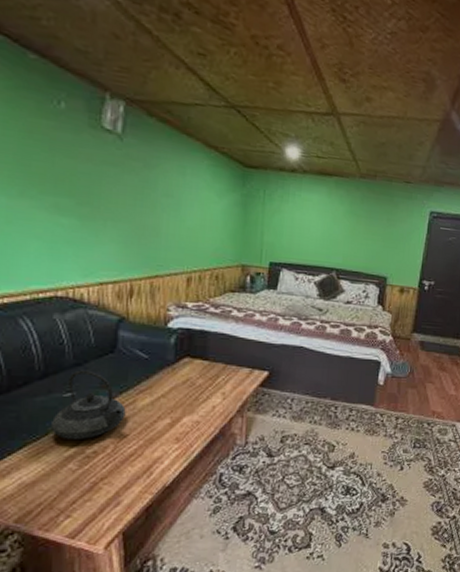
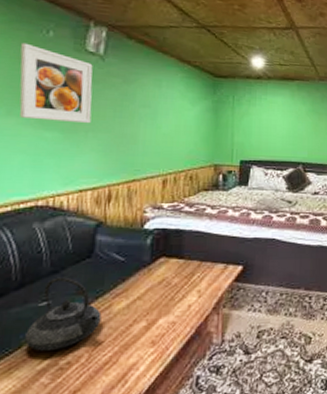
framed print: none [30,113,111,212] -> present [19,42,93,124]

